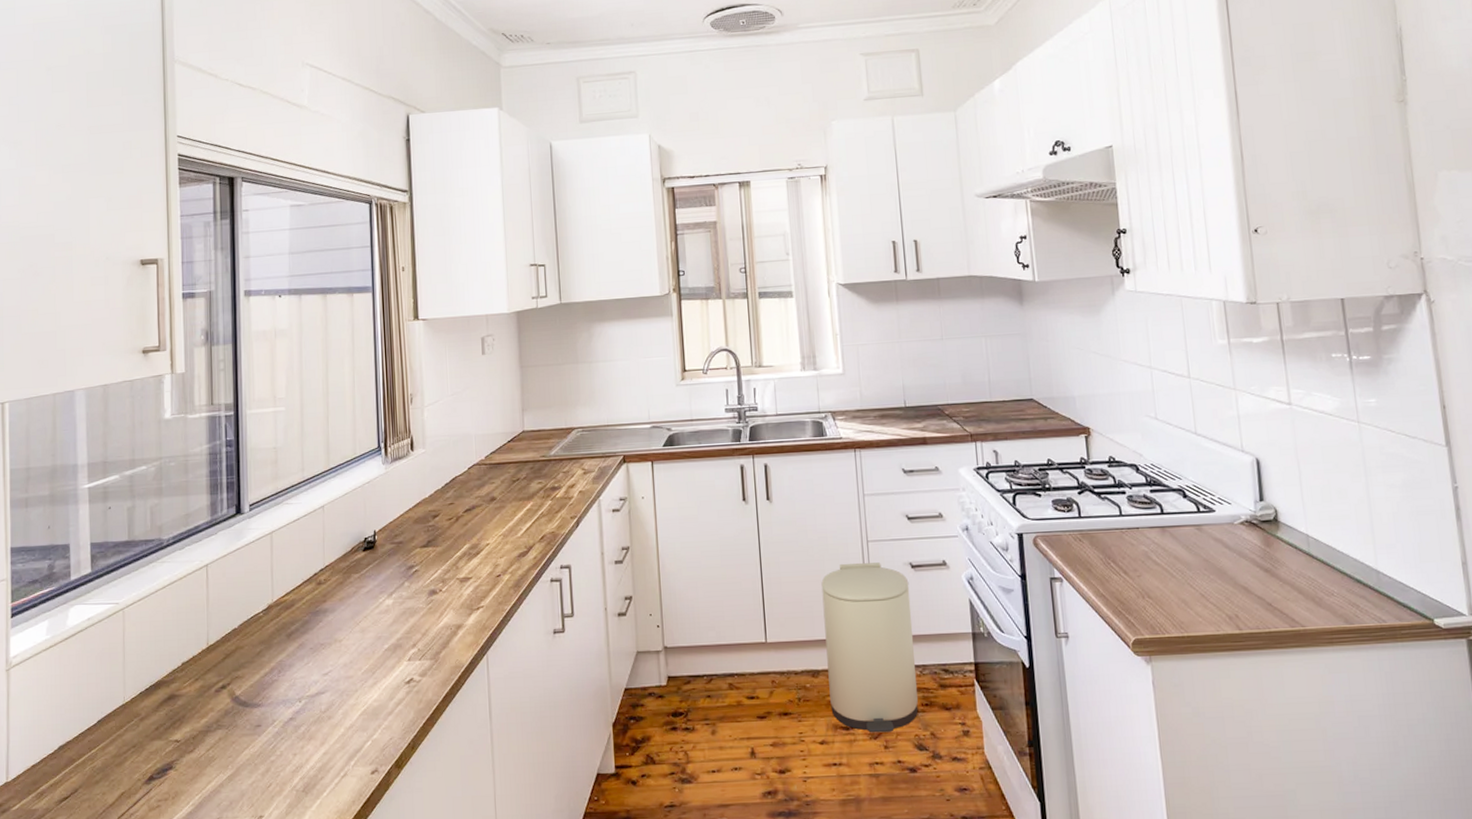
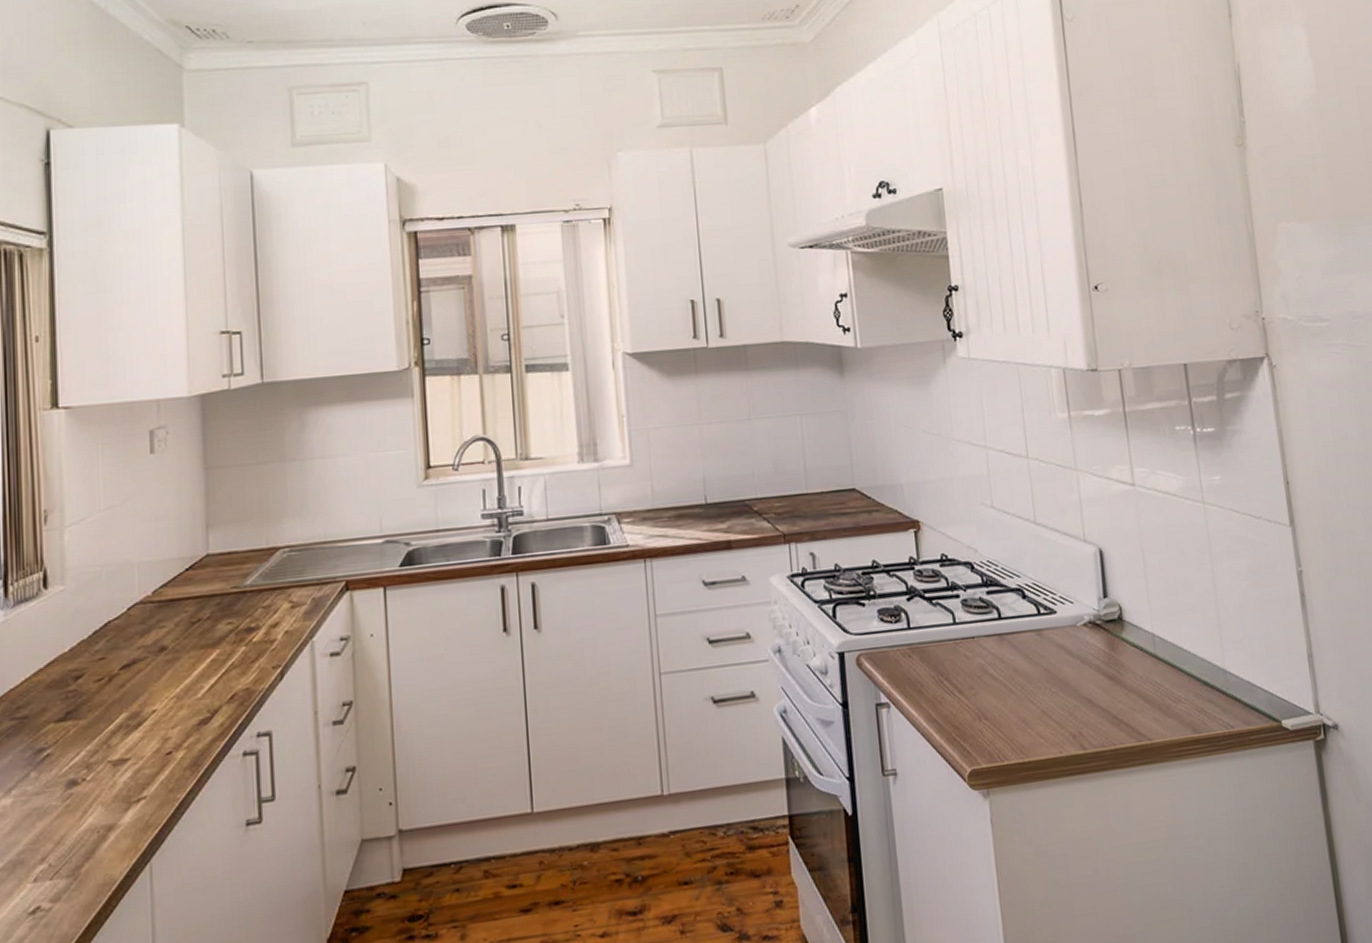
pedal bin: present [821,562,919,733] -> none [602,699,722,917]

